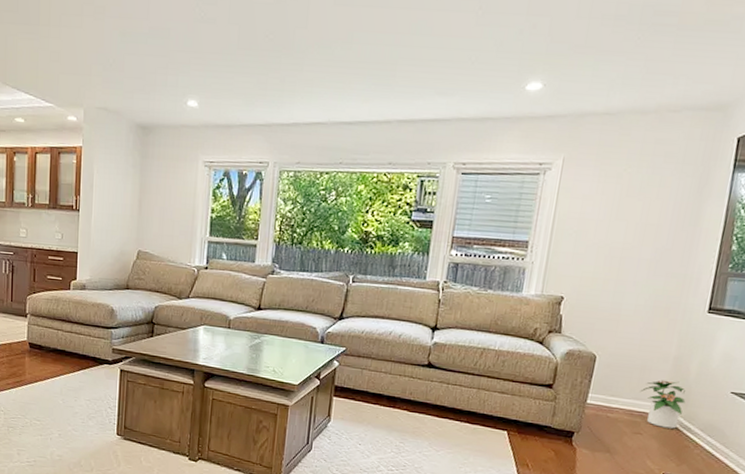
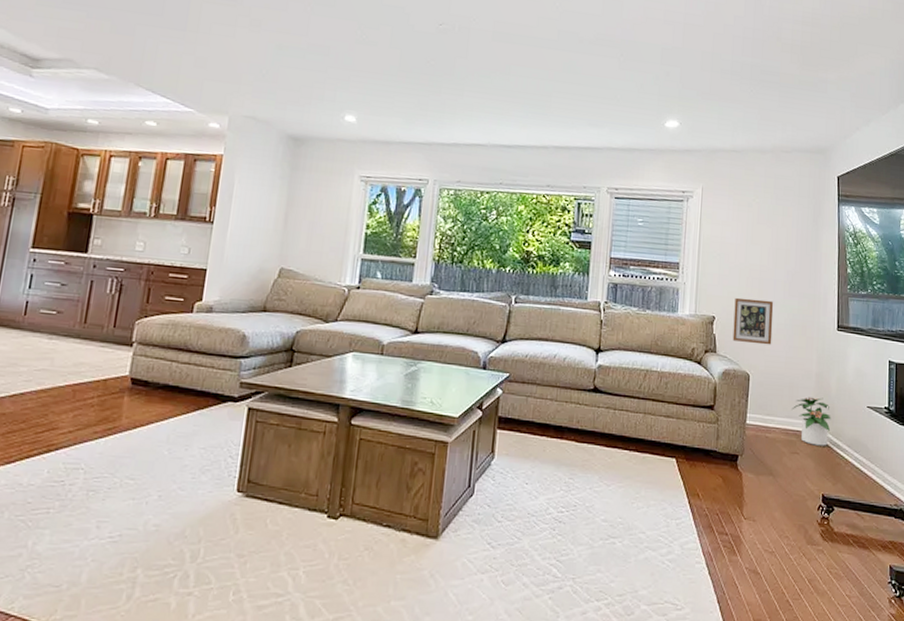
picture frame: none [581,277,635,327] -> present [732,297,774,345]

